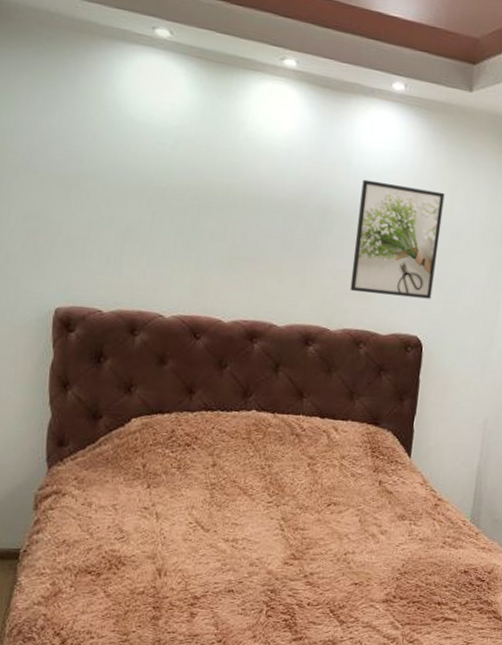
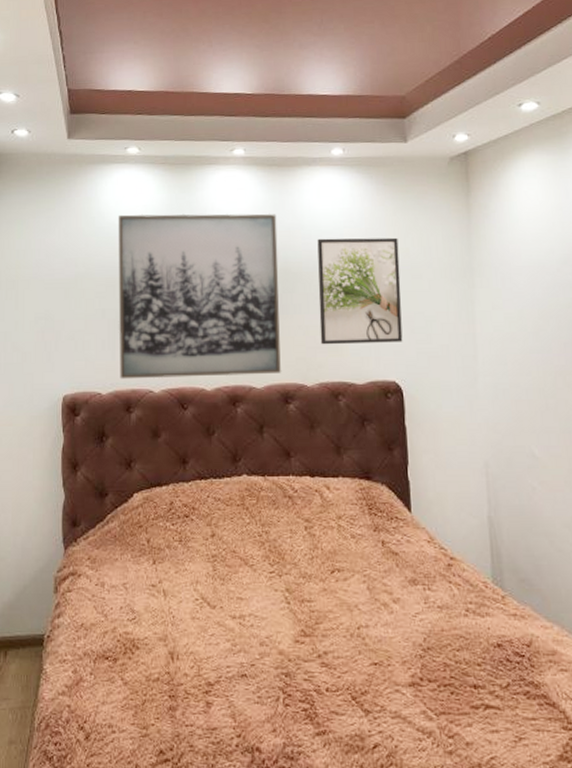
wall art: none [125,109,323,314] -> present [118,213,281,379]

